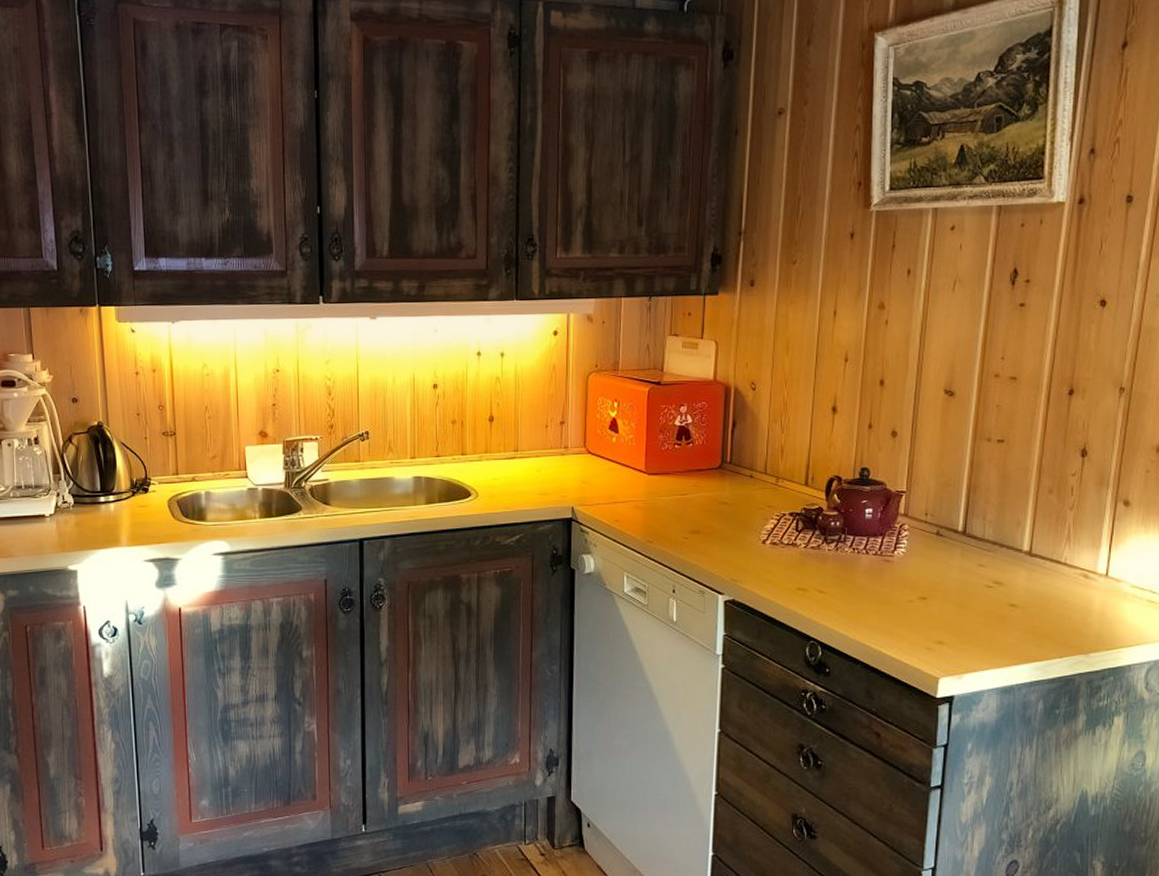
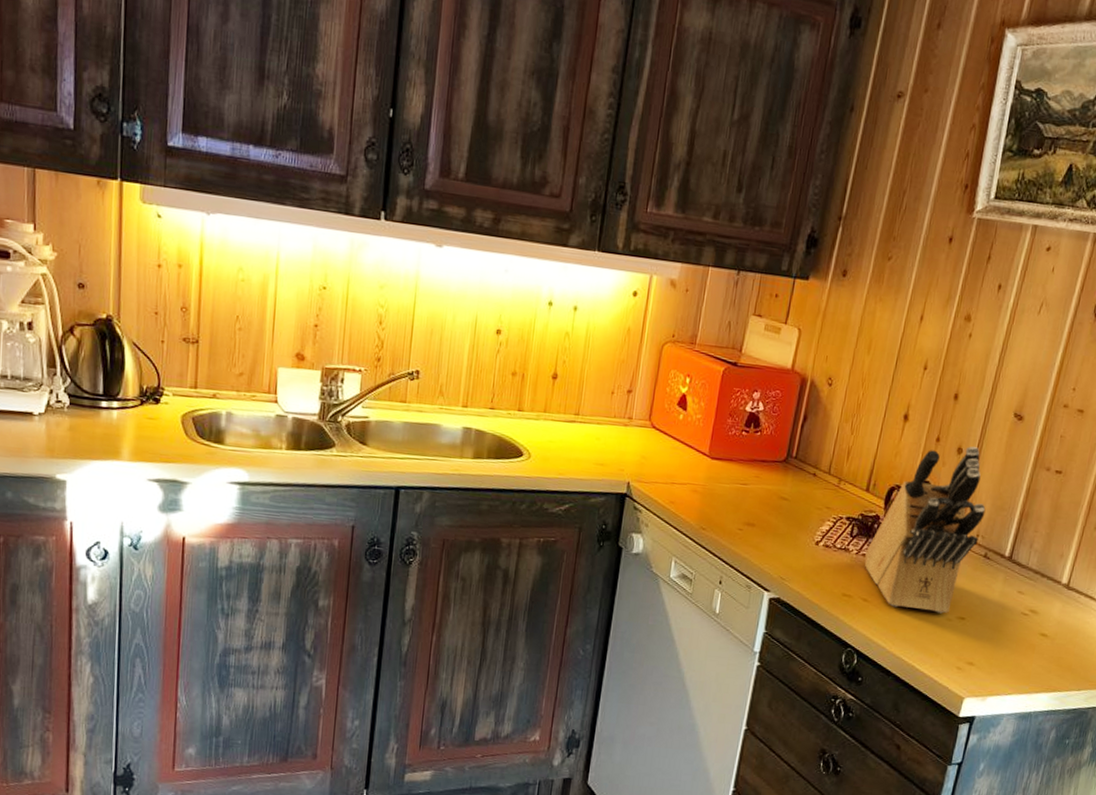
knife block: none [814,427,930,596] -> present [864,446,986,614]

